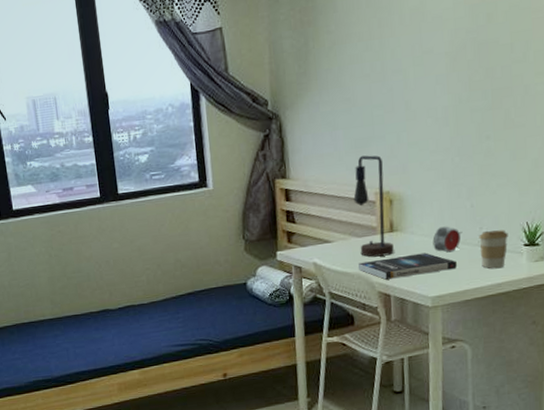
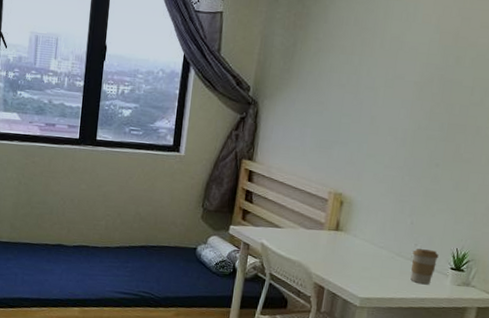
table lamp: present [353,155,394,257] -> none [305,156,341,252]
book: present [357,252,457,280] -> none [300,252,389,277]
alarm clock: present [432,226,463,253] -> none [371,235,399,261]

